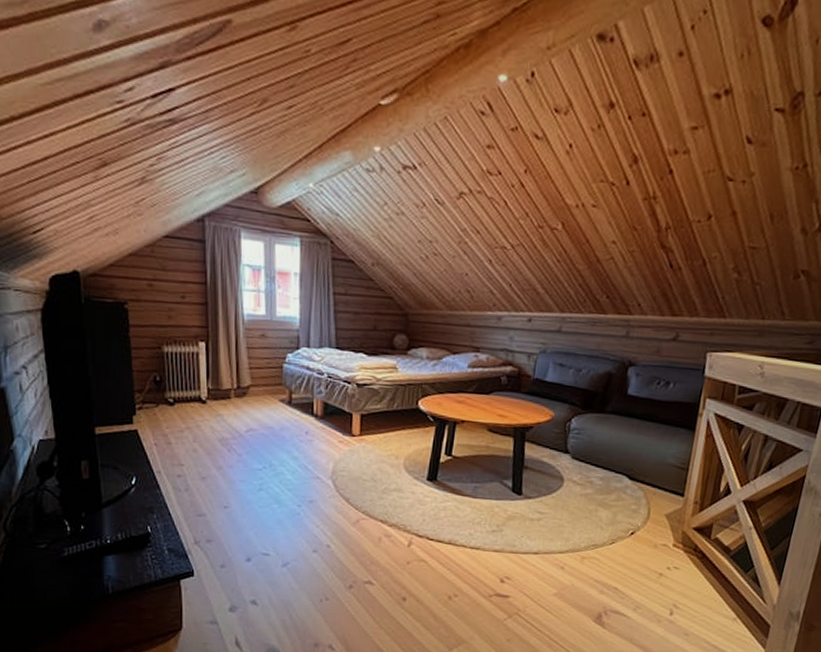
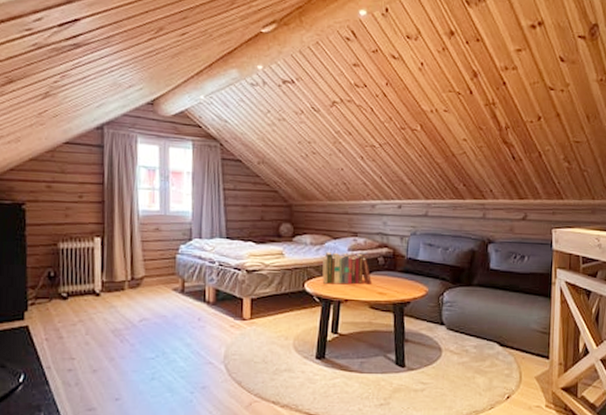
books: none [437,367,492,405] -> present [322,251,371,285]

